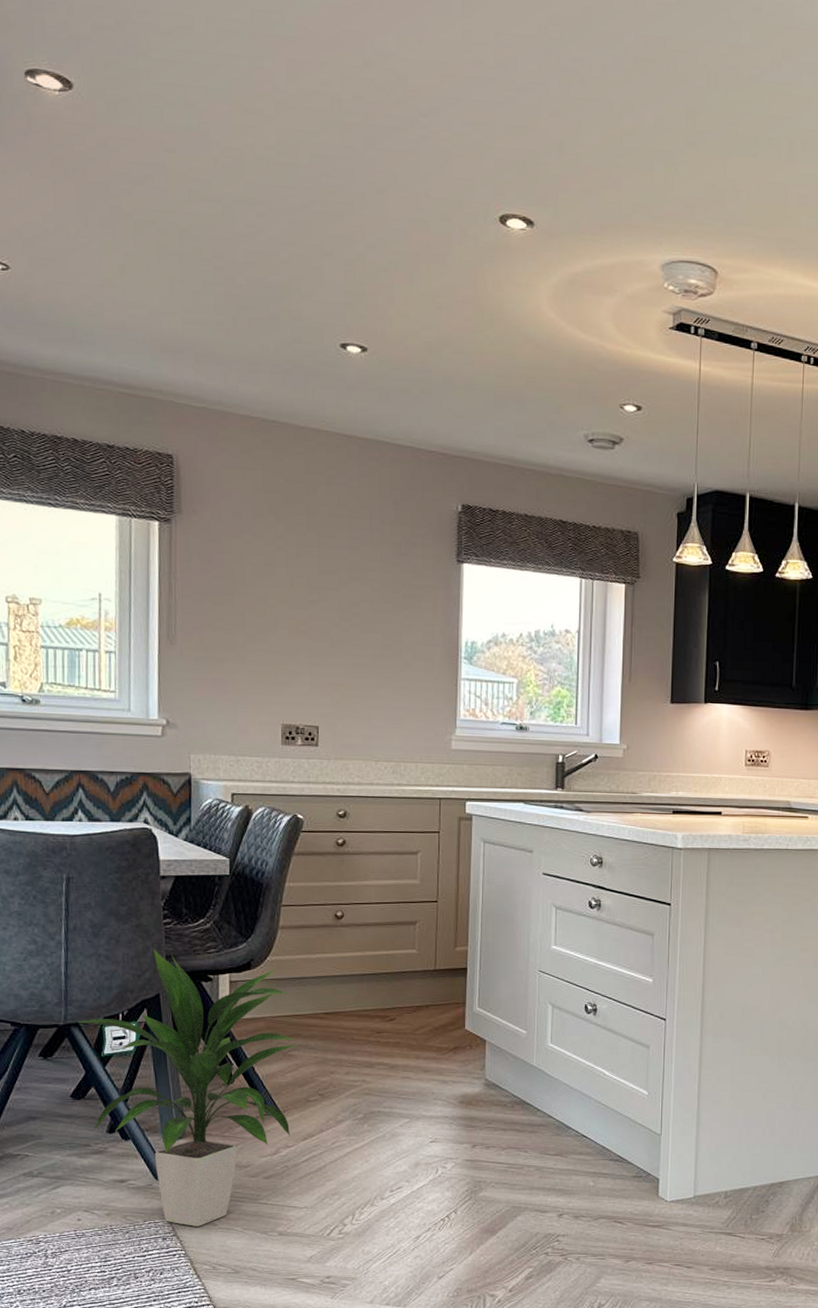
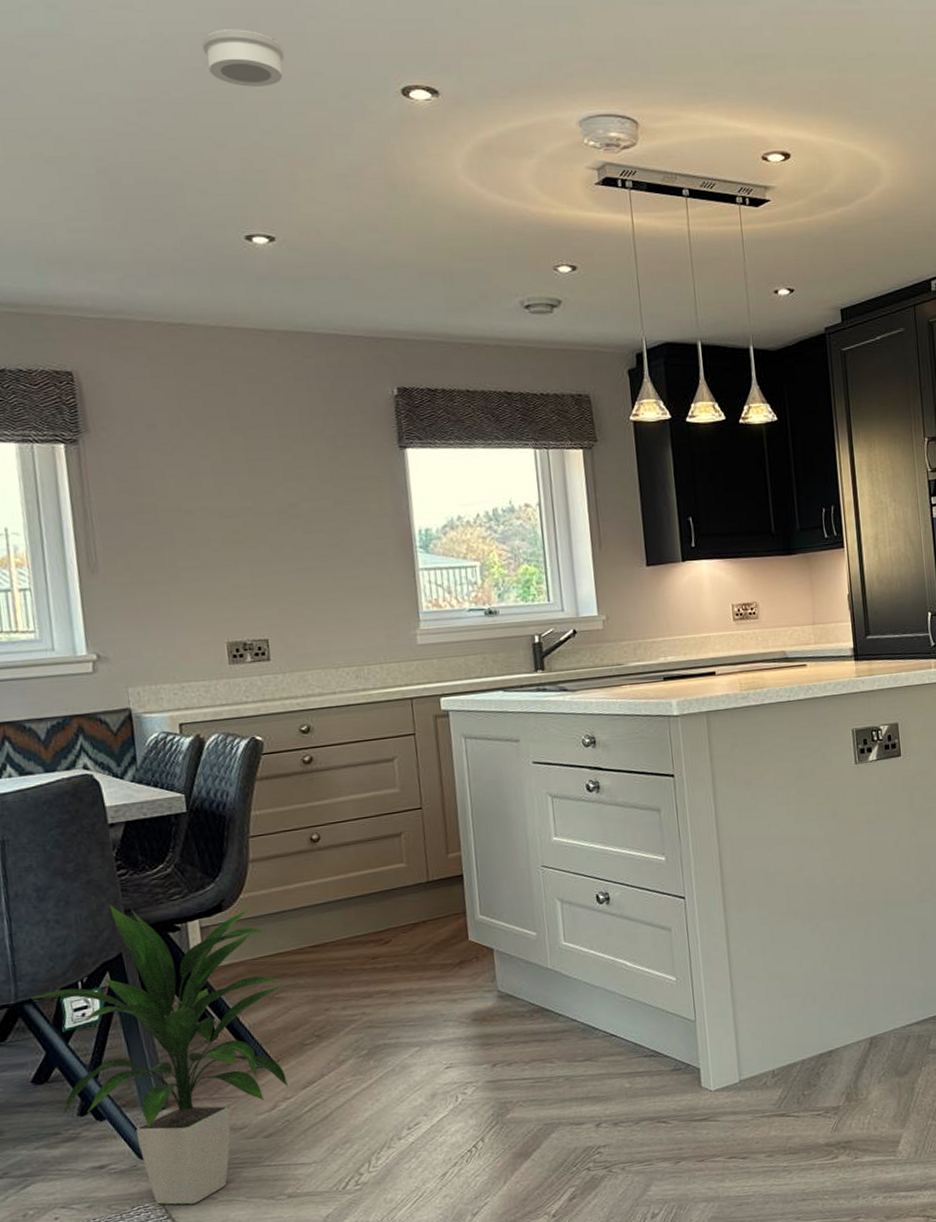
smoke detector: none [322,141,396,202] -> present [202,28,285,87]

